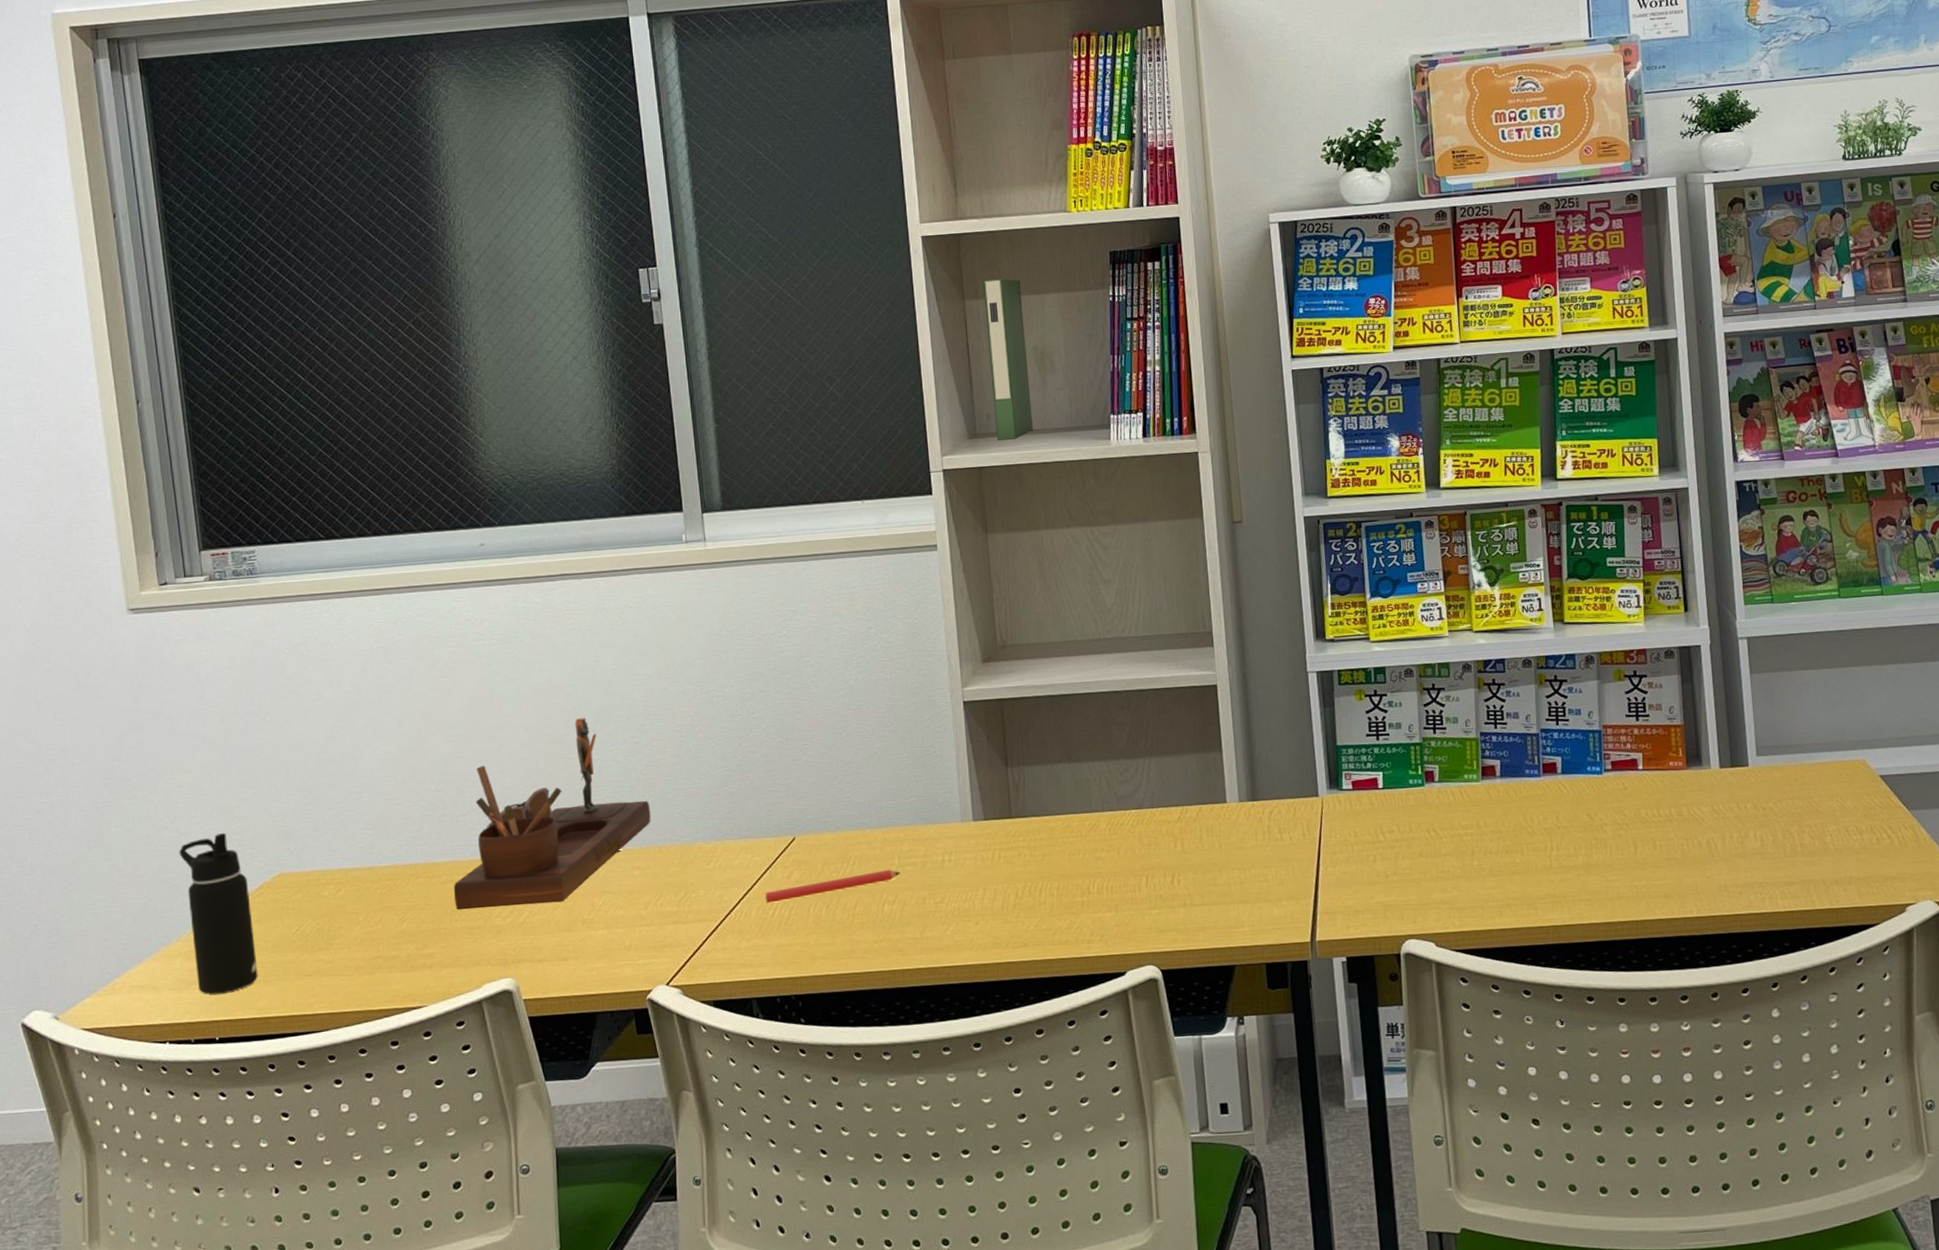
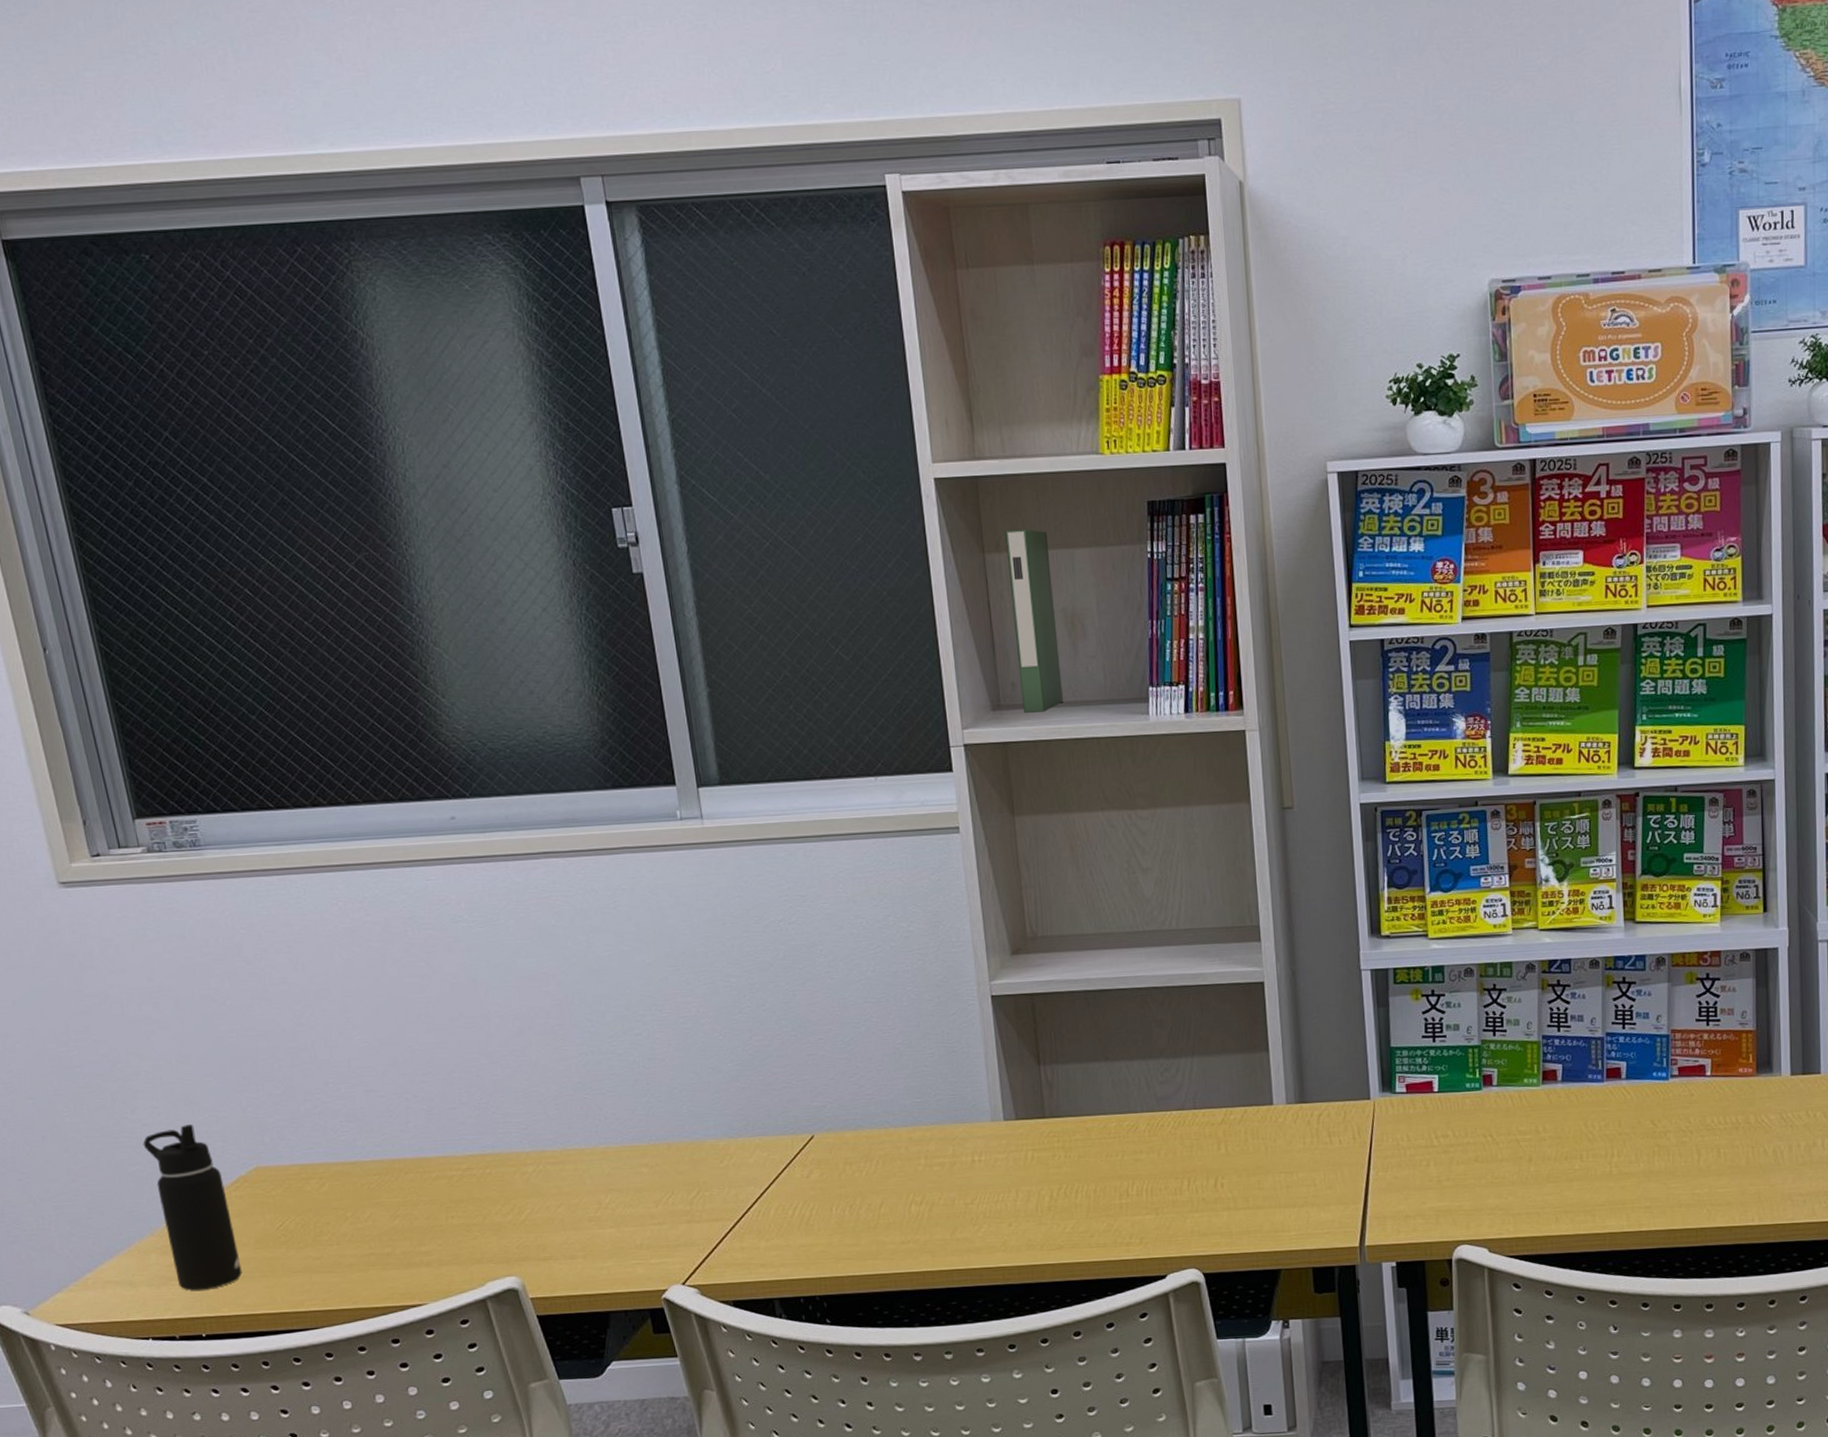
desk organizer: present [453,718,651,910] -> none [447,1007,657,1207]
pencil: present [765,869,901,903] -> none [784,1169,928,1203]

